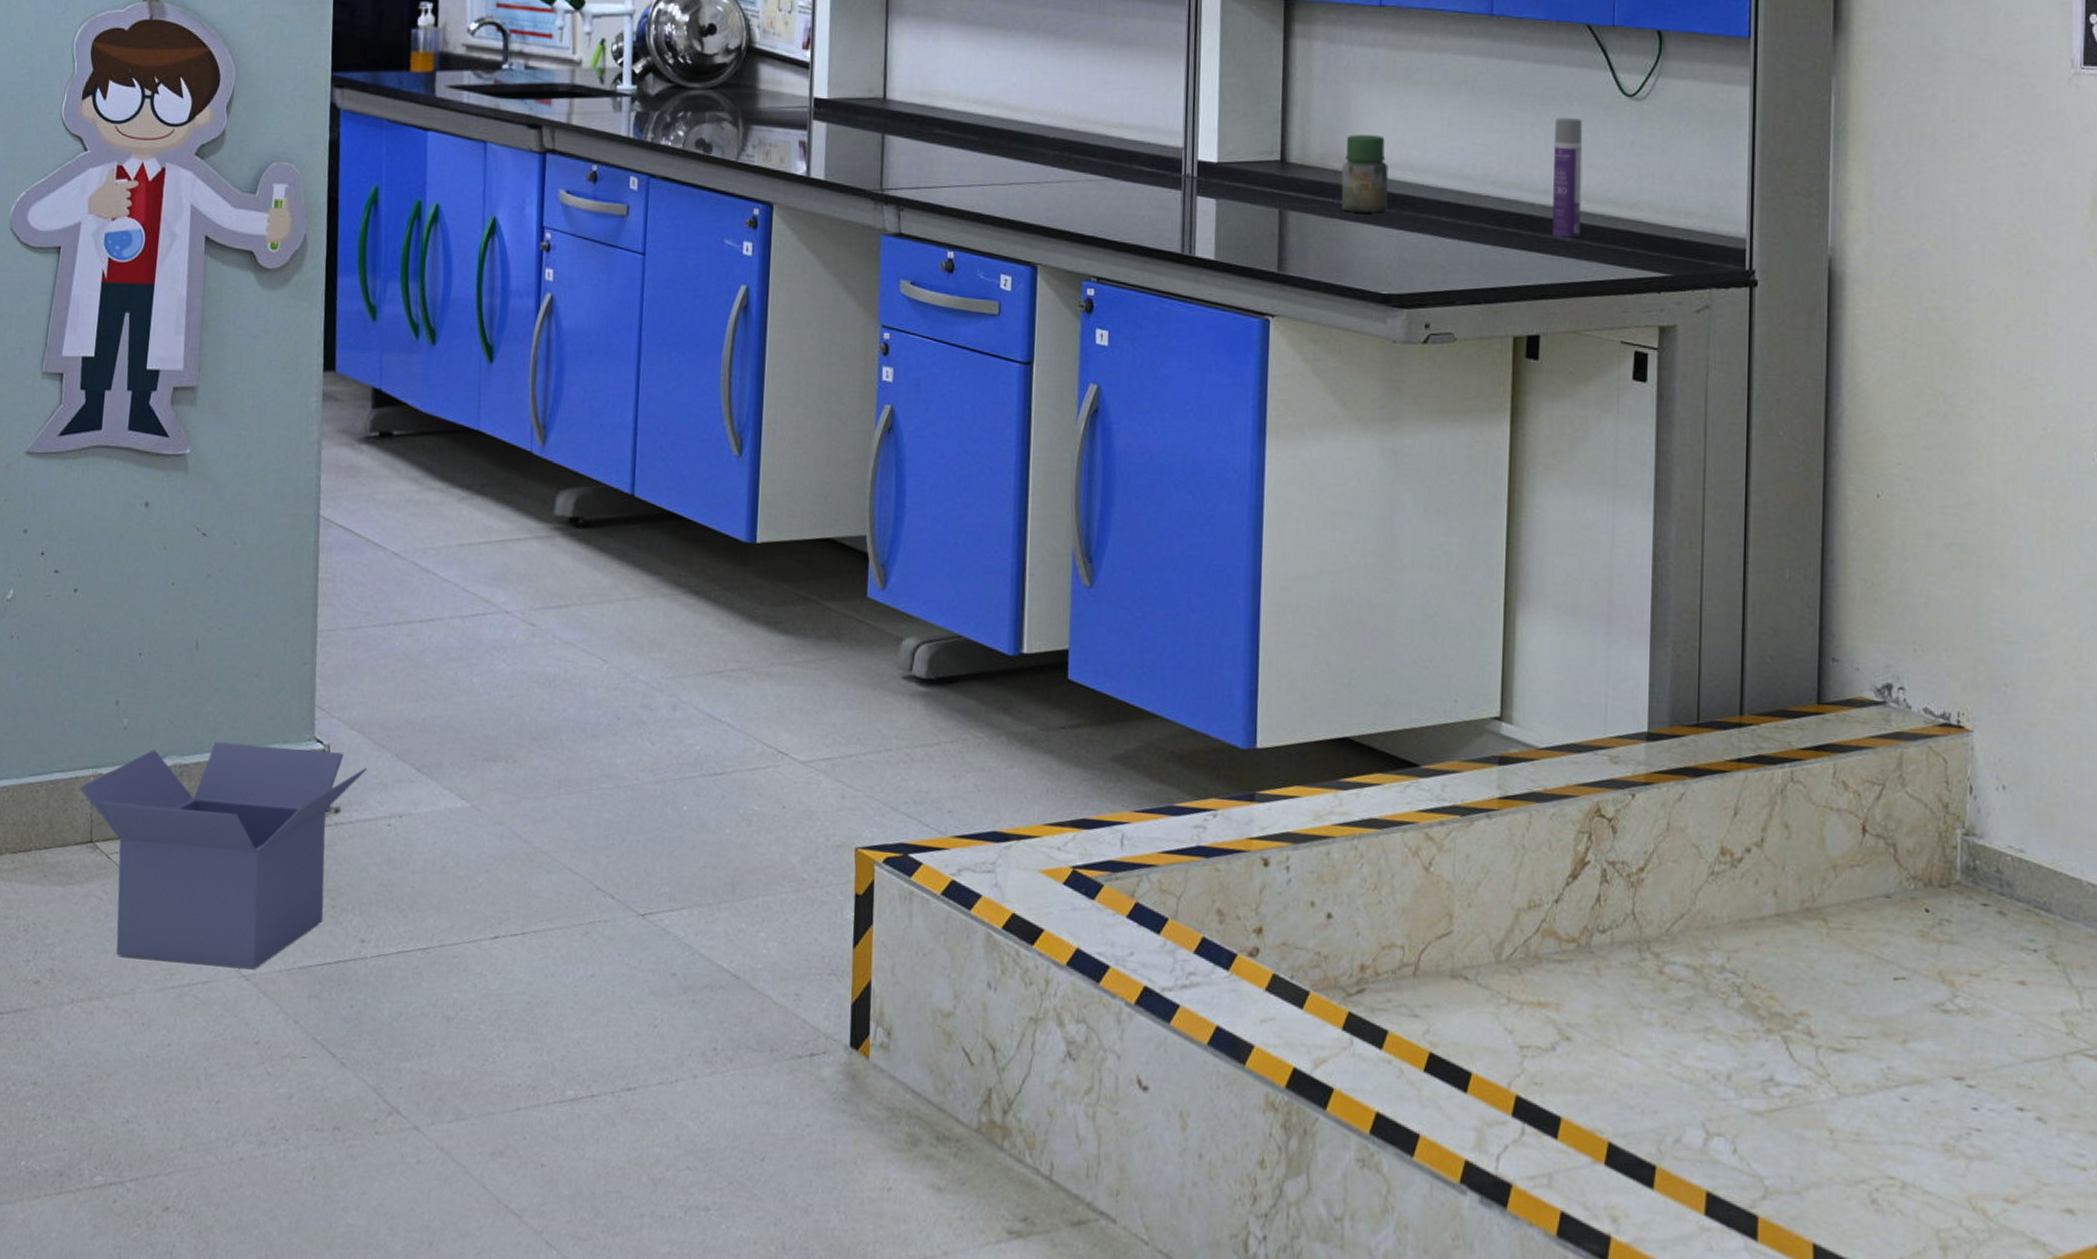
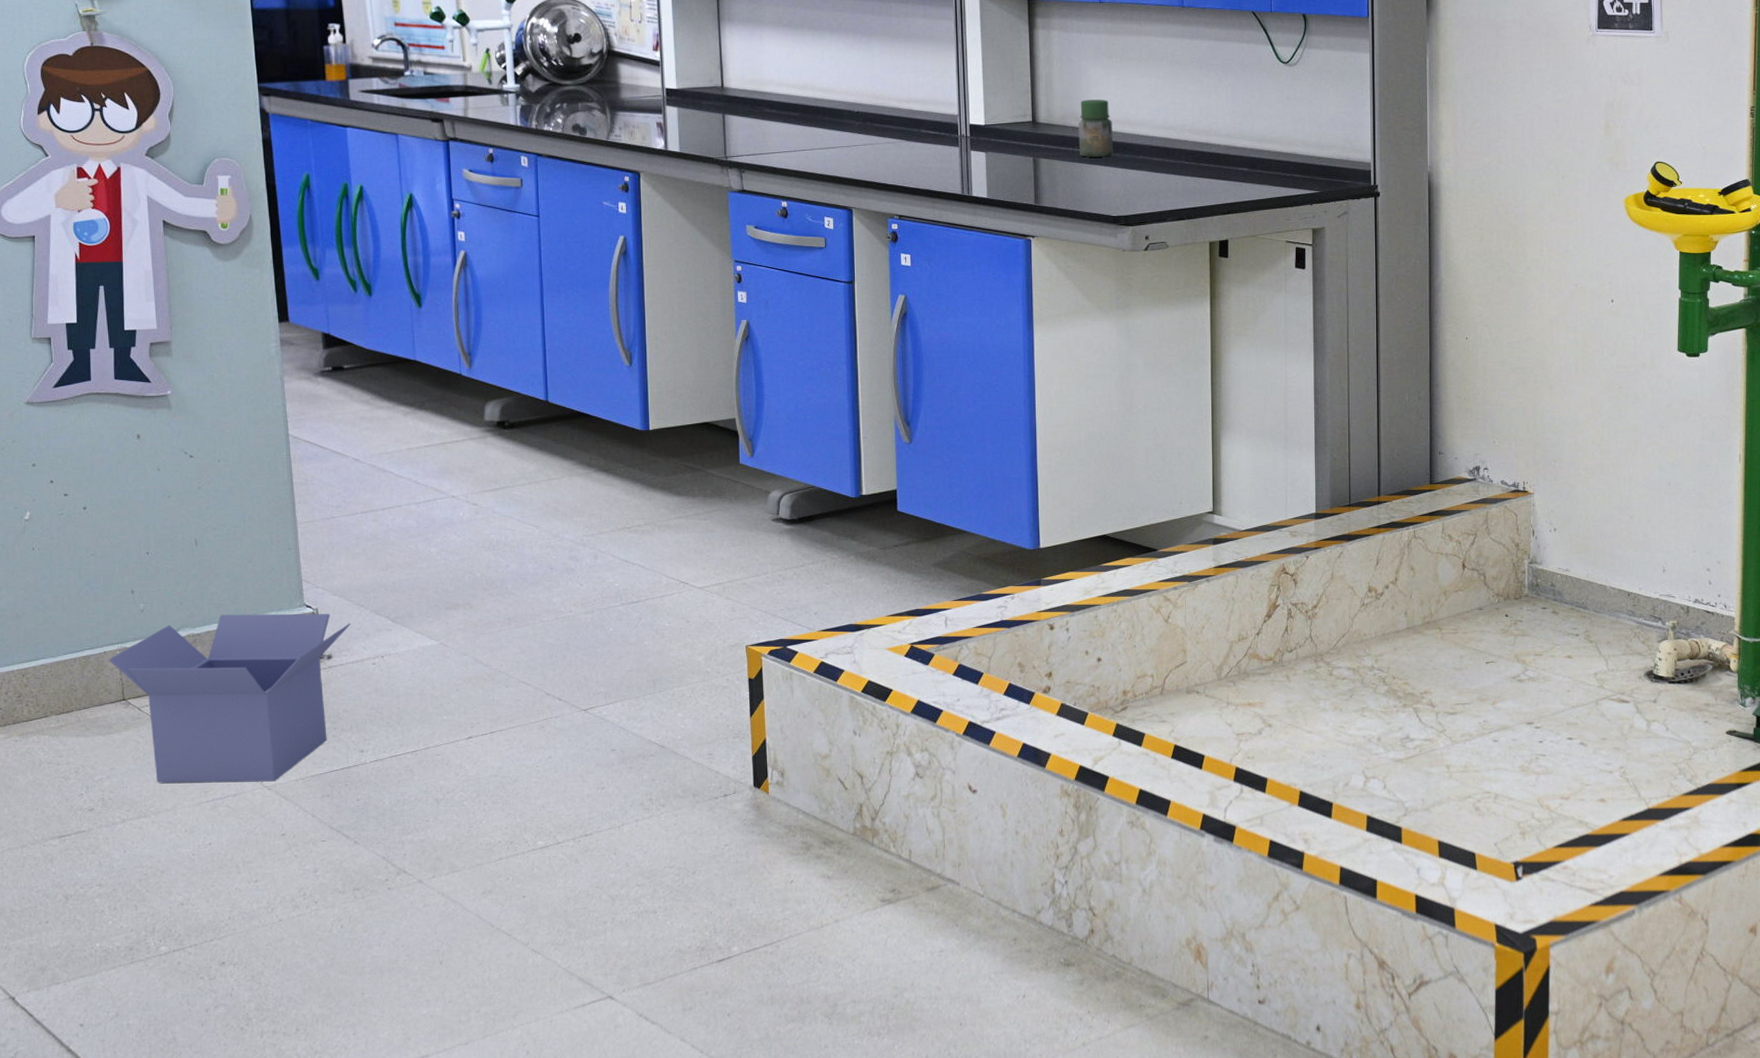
aerosol can: present [1552,118,1583,239] -> none [1232,81,1254,170]

